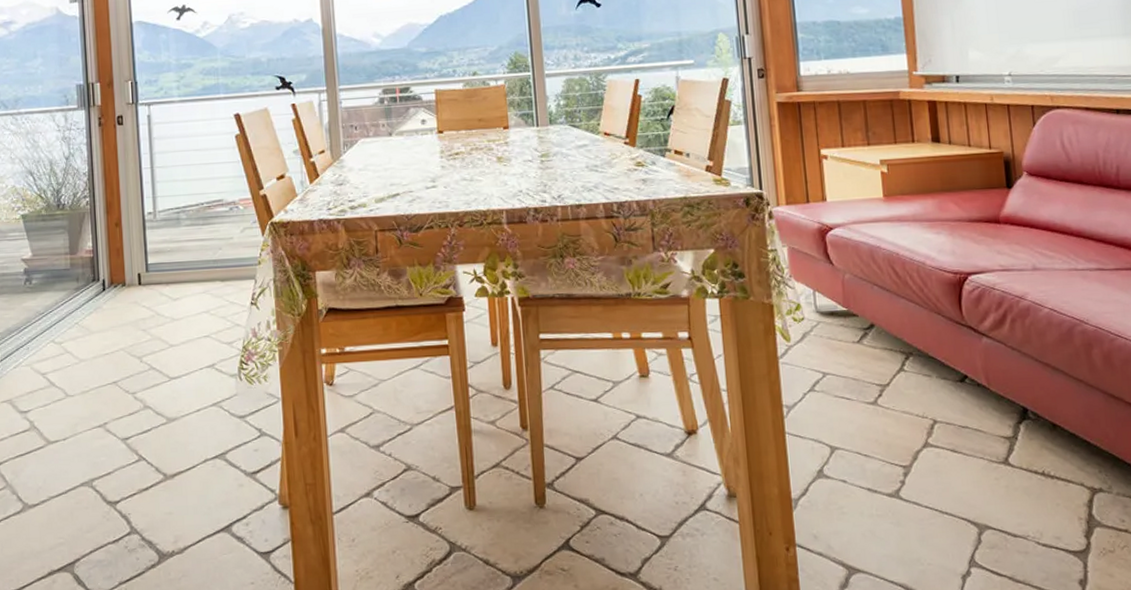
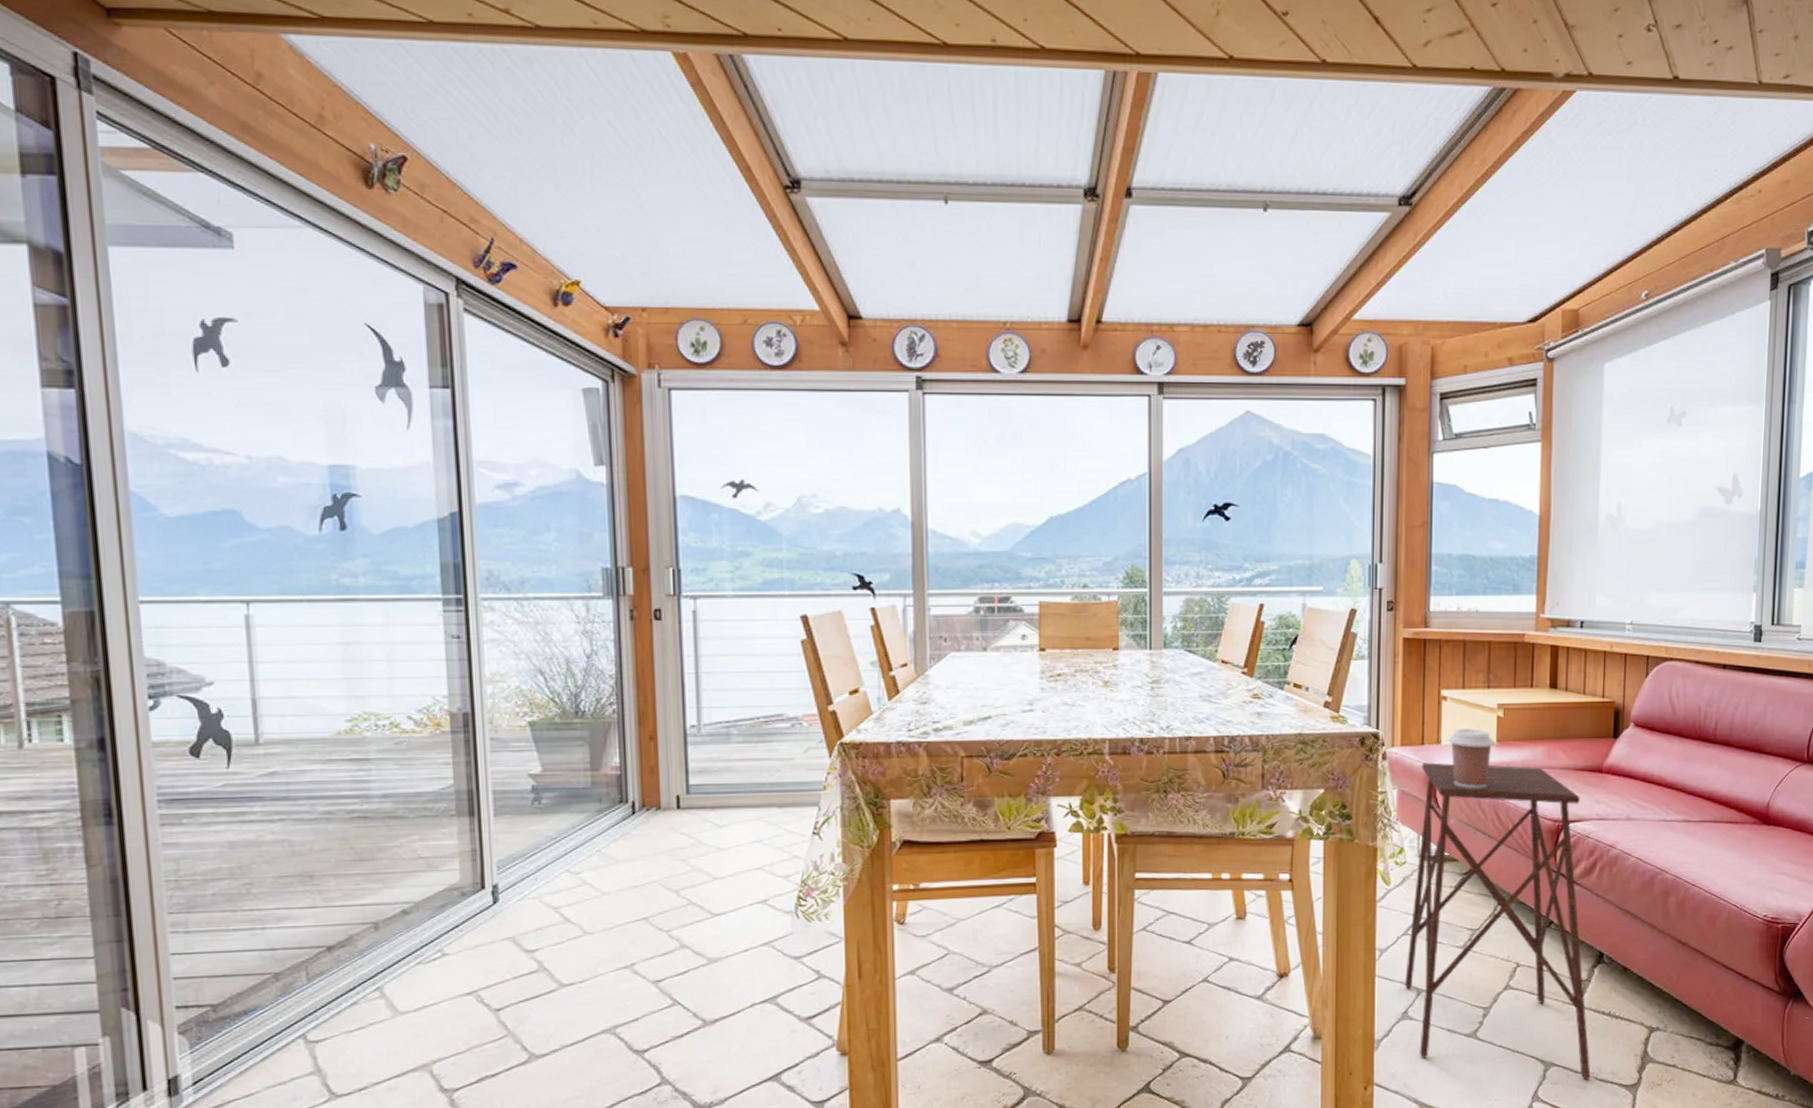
side table: none [808,219,1032,545] -> present [1405,762,1591,1080]
coffee cup: none [833,185,882,244] -> present [1448,728,1495,789]

